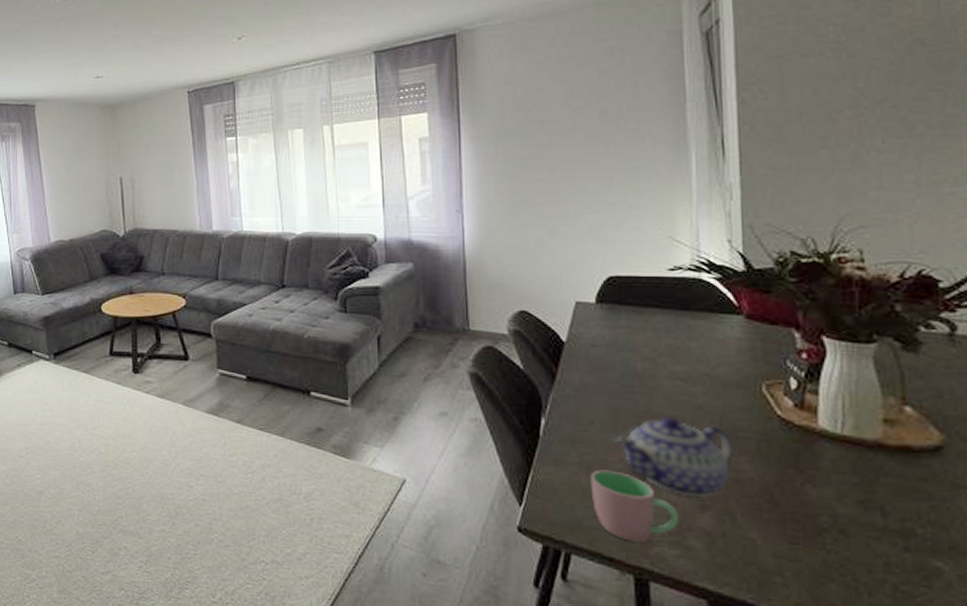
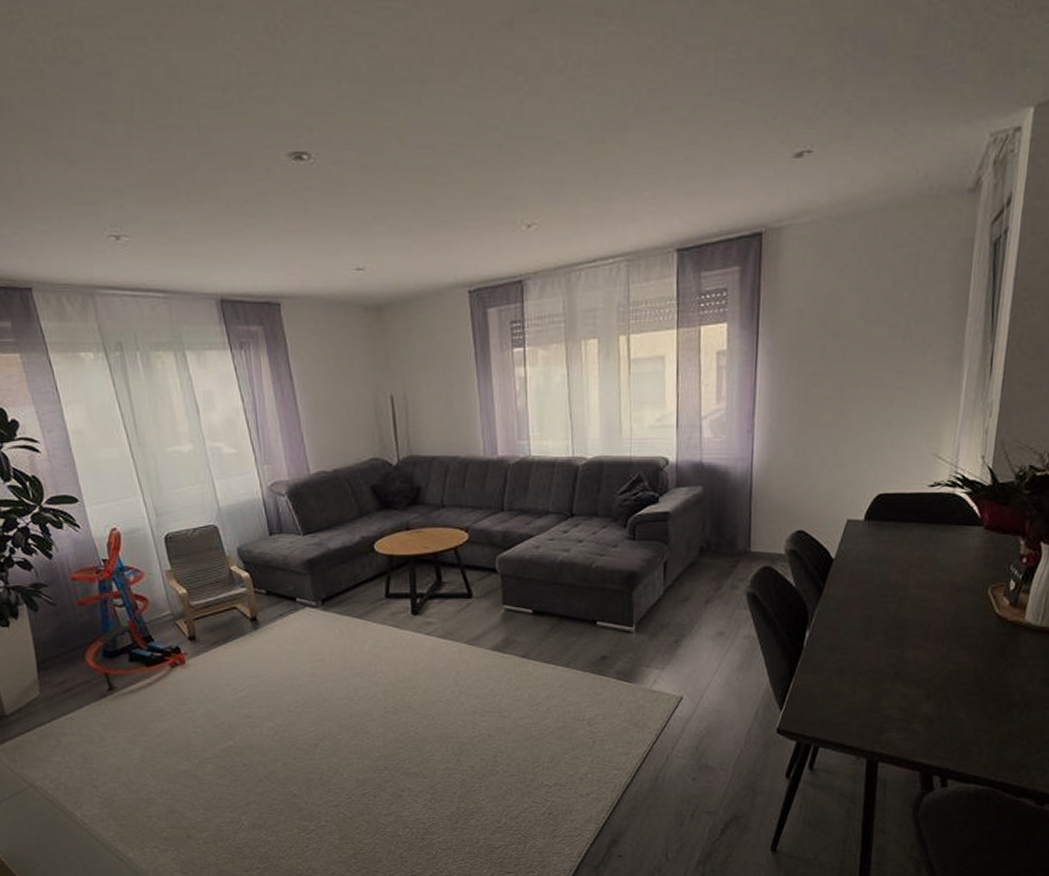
cup: present [590,469,678,542] -> none [841,672,908,731]
teapot: present [617,416,733,497] -> none [867,621,958,688]

